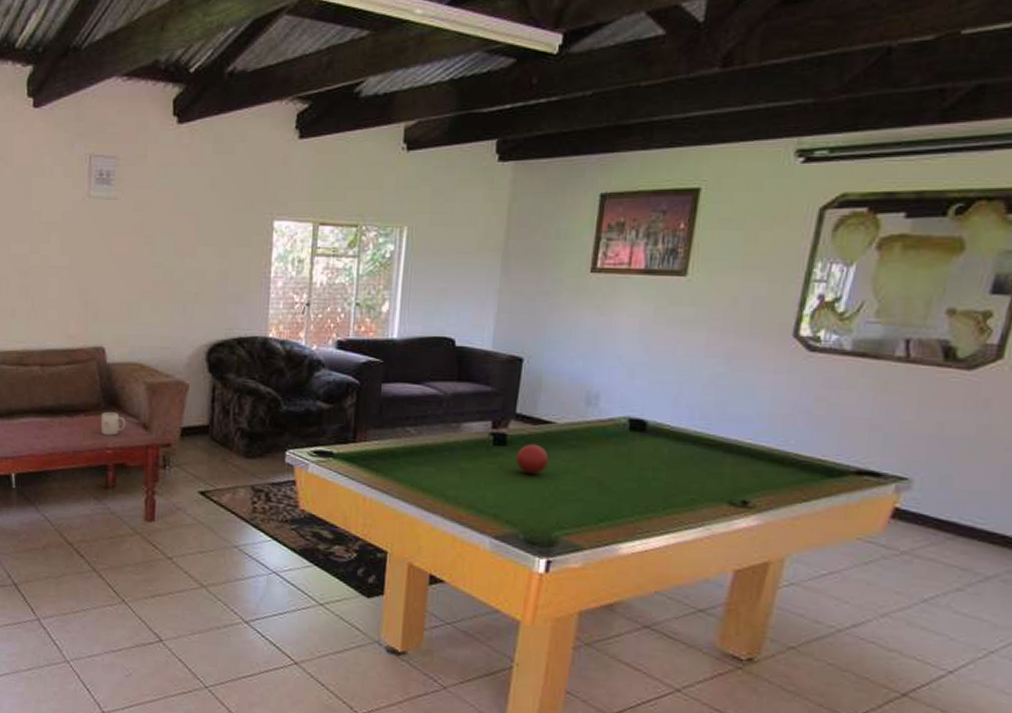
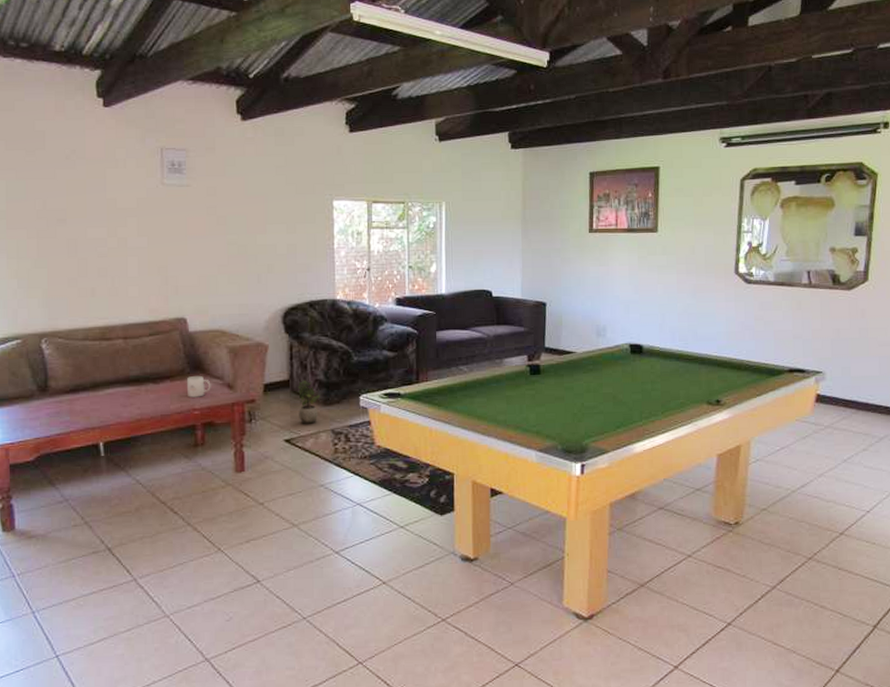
potted plant: none [216,426,242,477] -> present [297,380,321,424]
ball: present [516,443,549,475] -> none [549,370,574,396]

